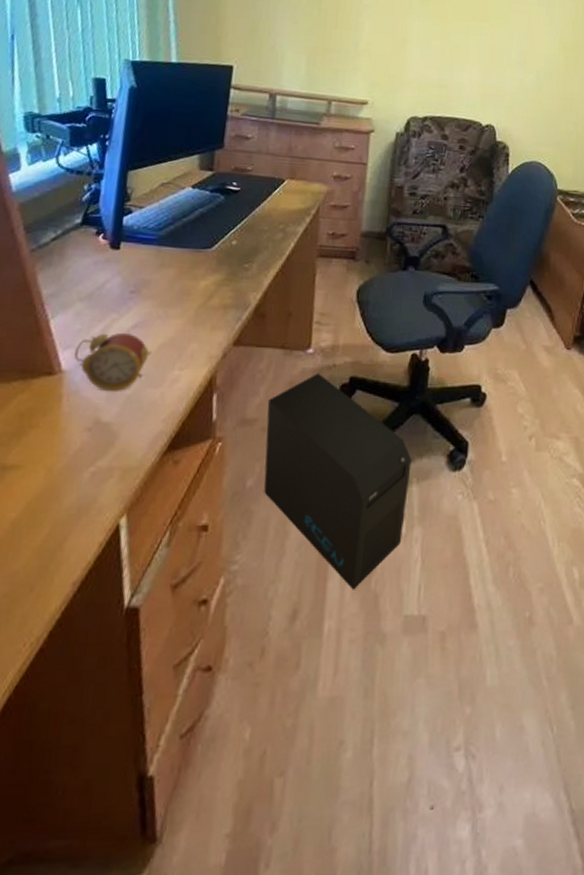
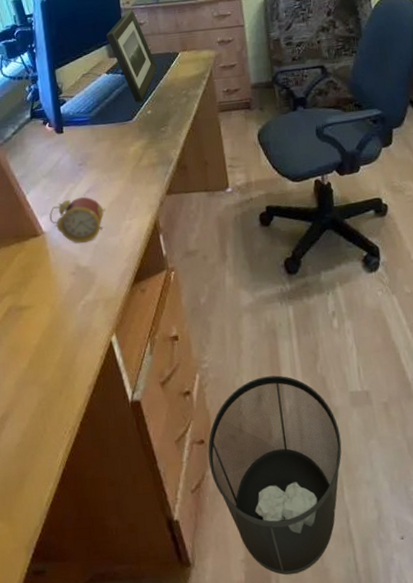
picture frame: none [202,118,257,230] -> present [106,9,158,104]
waste bin: none [211,587,383,857] -> present [208,375,342,575]
computer tower: present [264,373,412,590] -> none [203,207,336,375]

